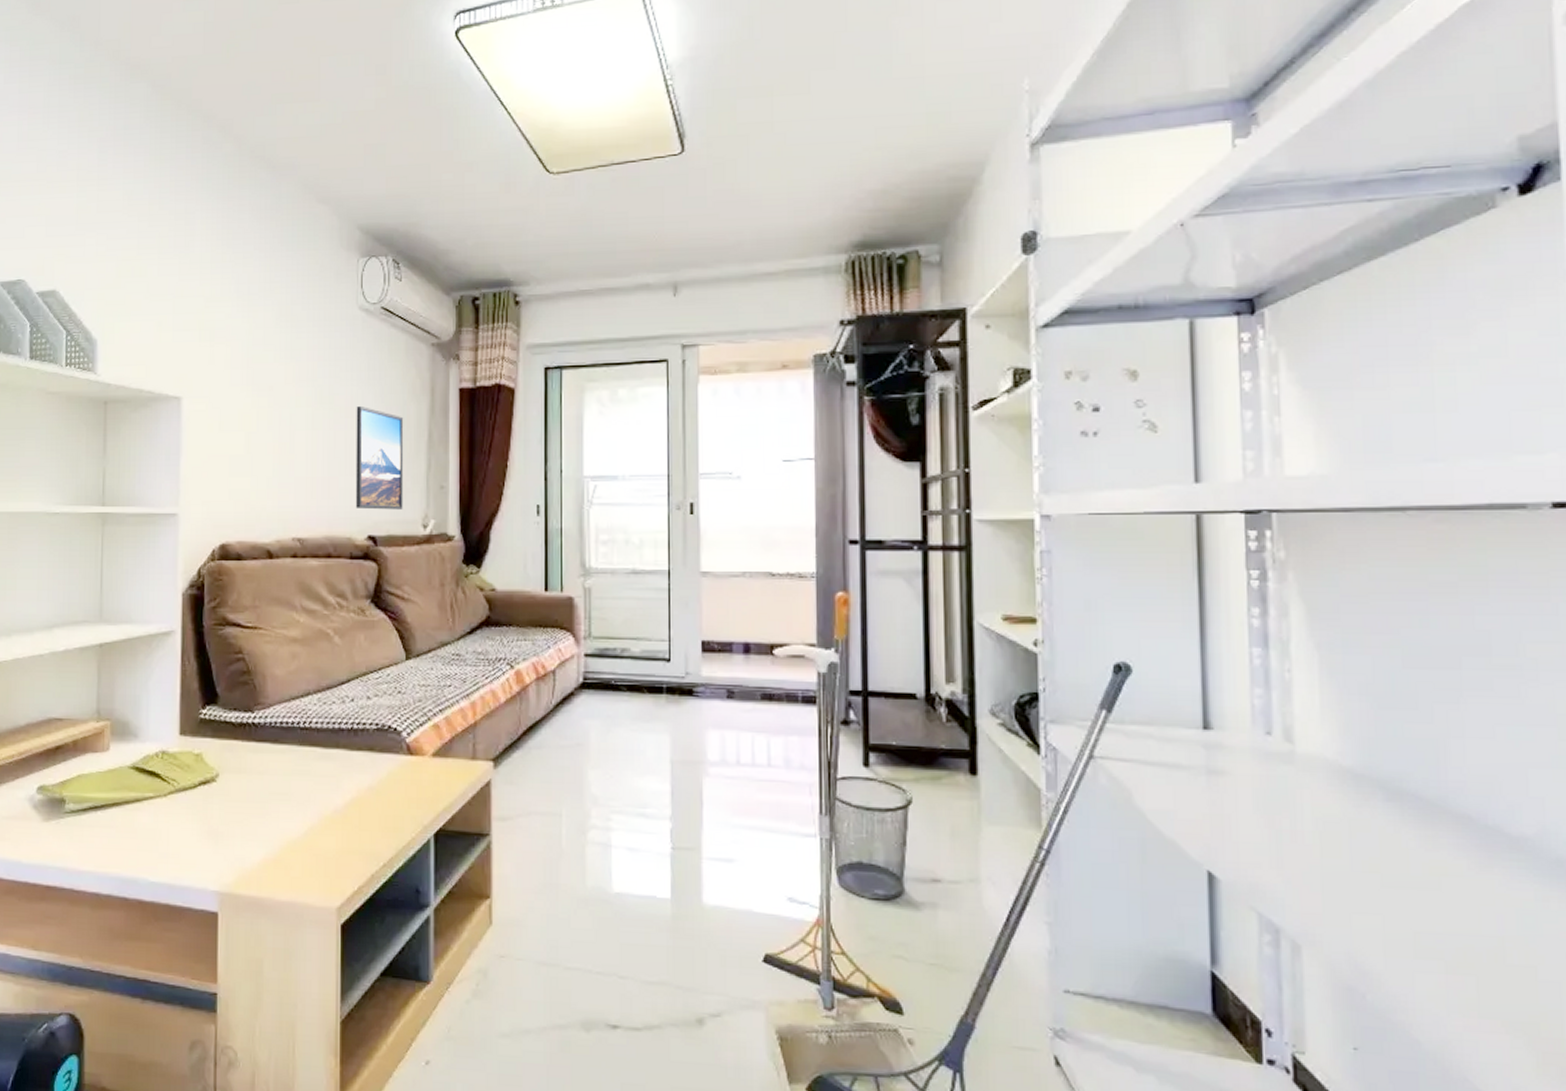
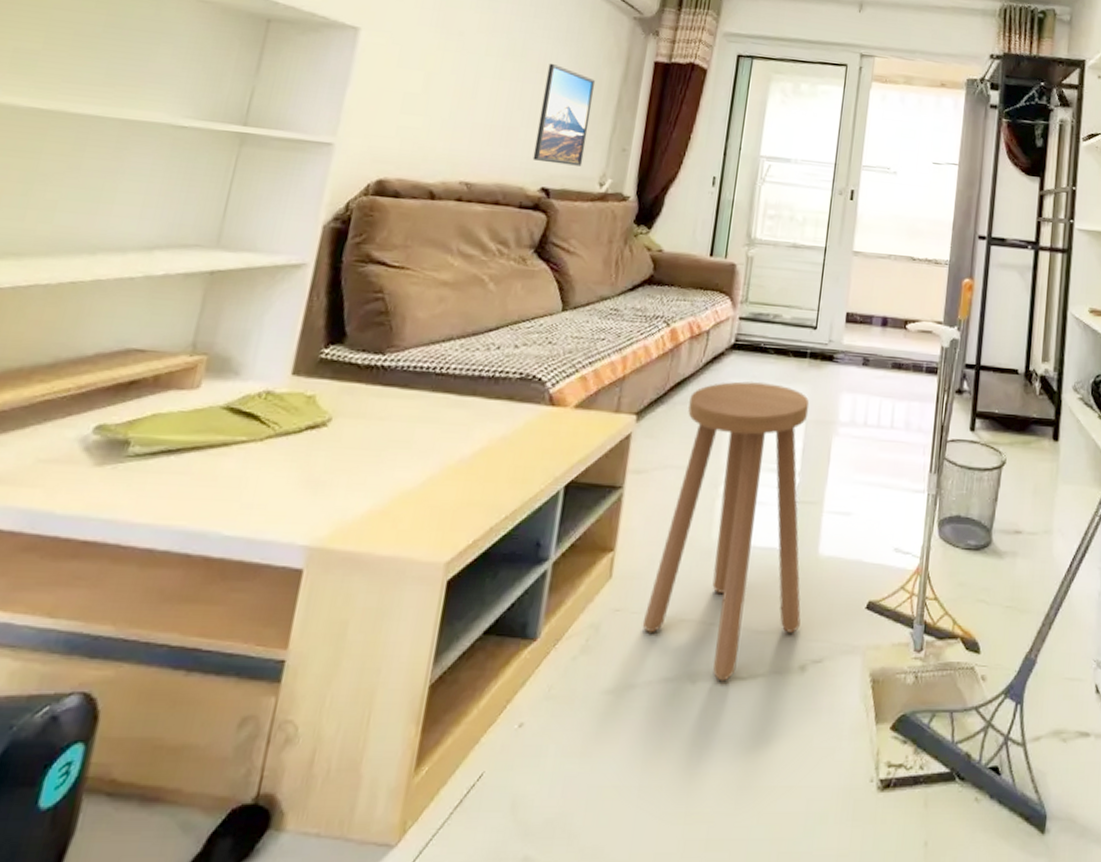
stool: none [528,721,692,1031] -> present [642,381,810,682]

